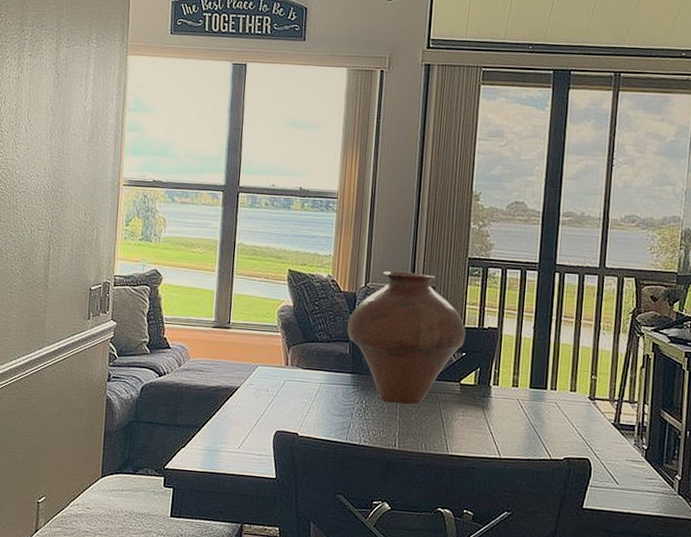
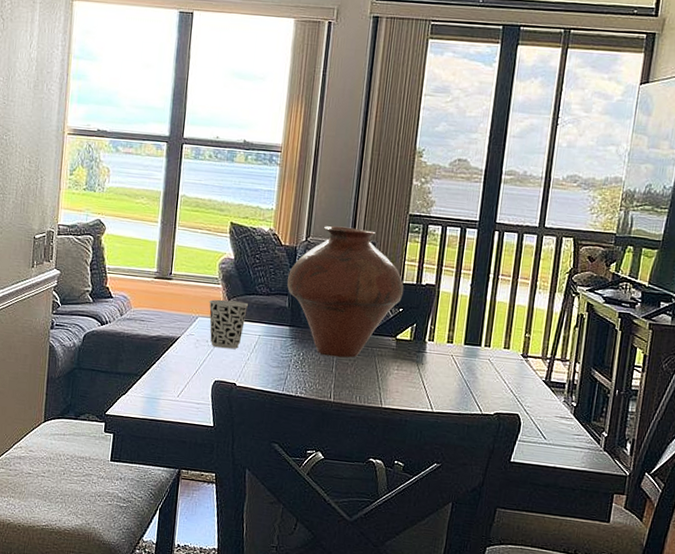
cup: none [268,347,309,398] -> present [209,299,249,349]

